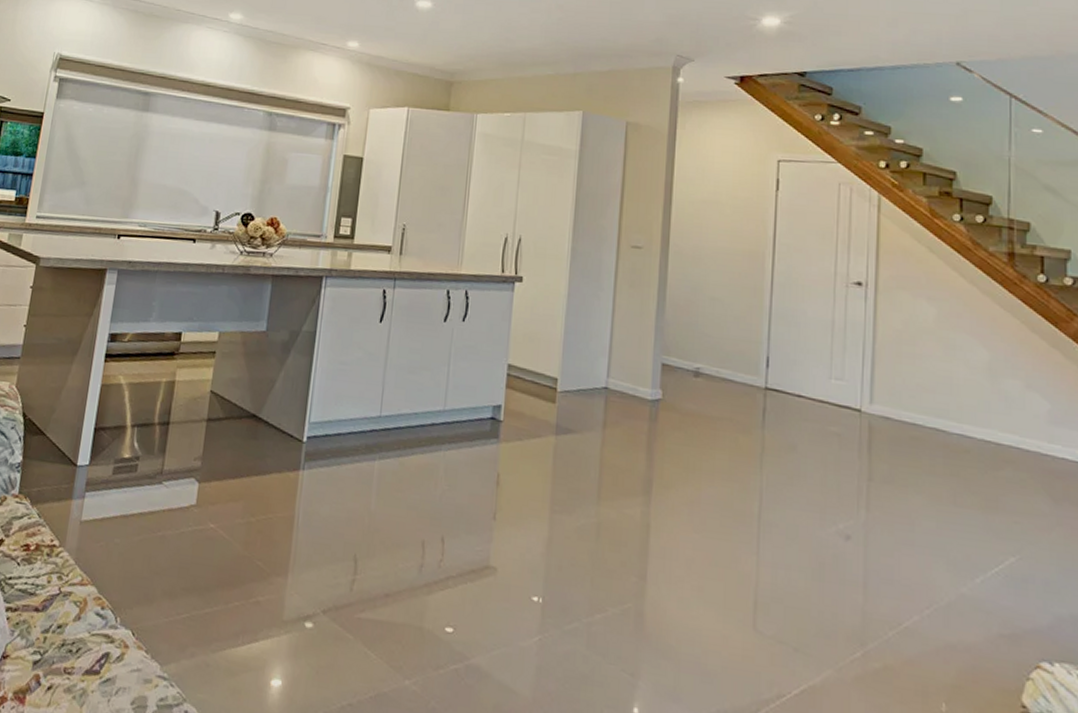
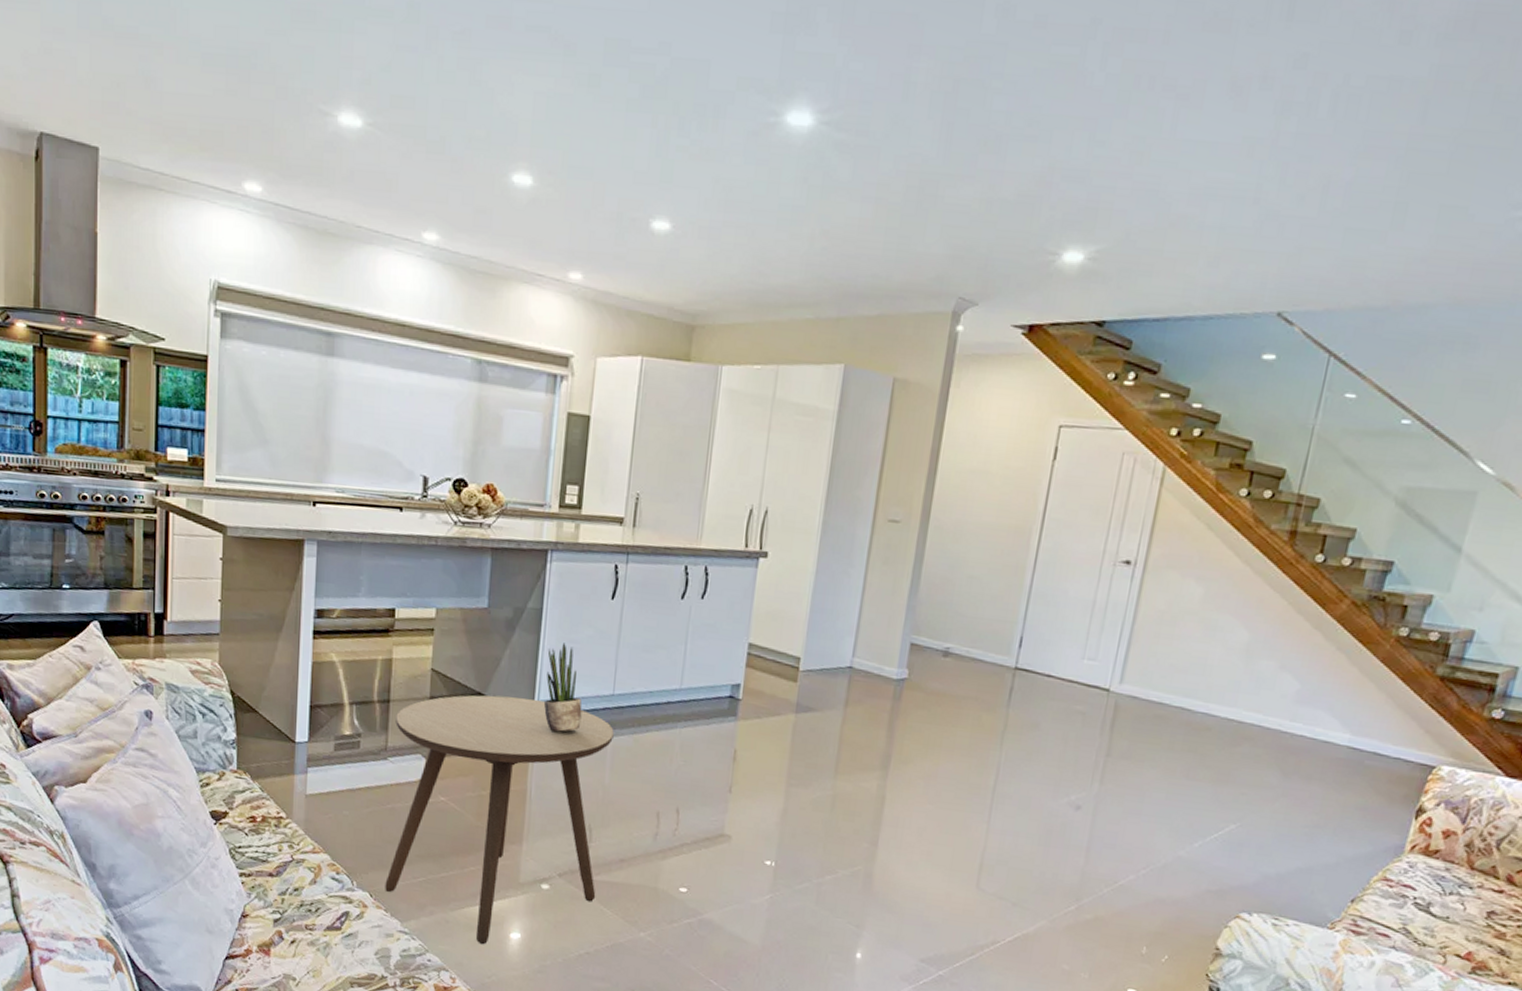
side table: none [148,417,381,694] -> present [385,695,614,945]
potted plant: none [313,365,351,455] -> present [543,643,583,732]

